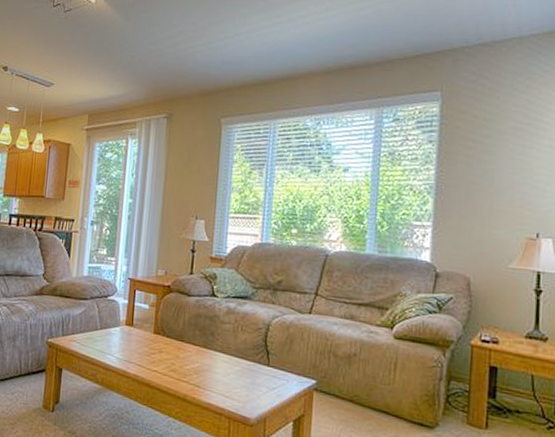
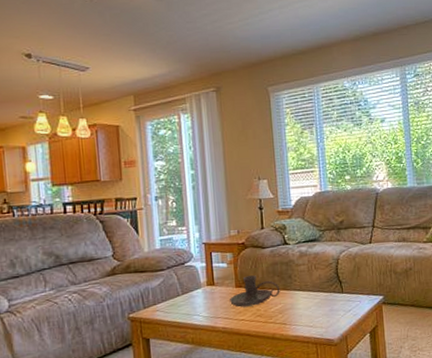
candle holder: none [145,323,200,359] -> present [230,275,280,307]

